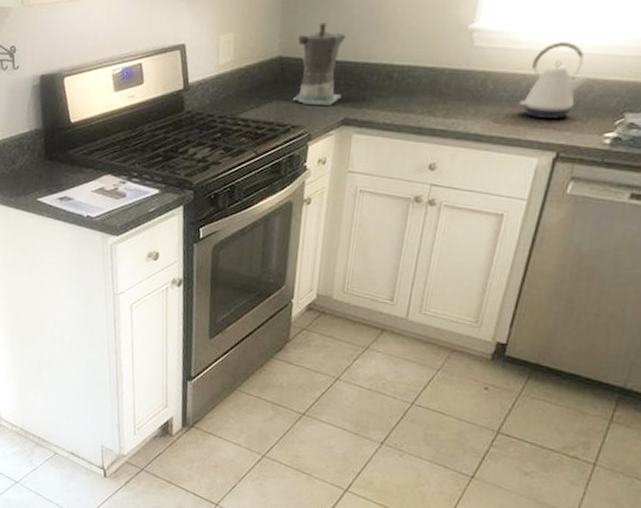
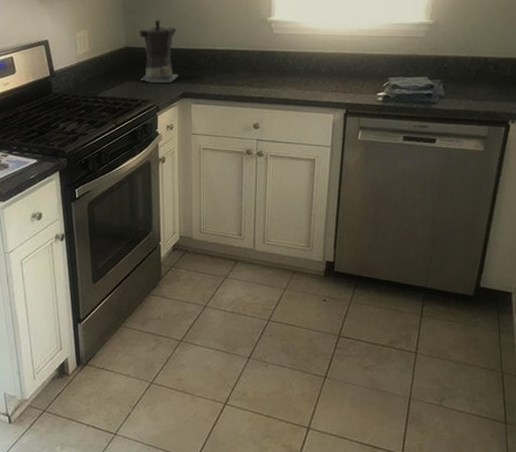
kettle: present [519,42,588,119] -> none [313,28,359,84]

